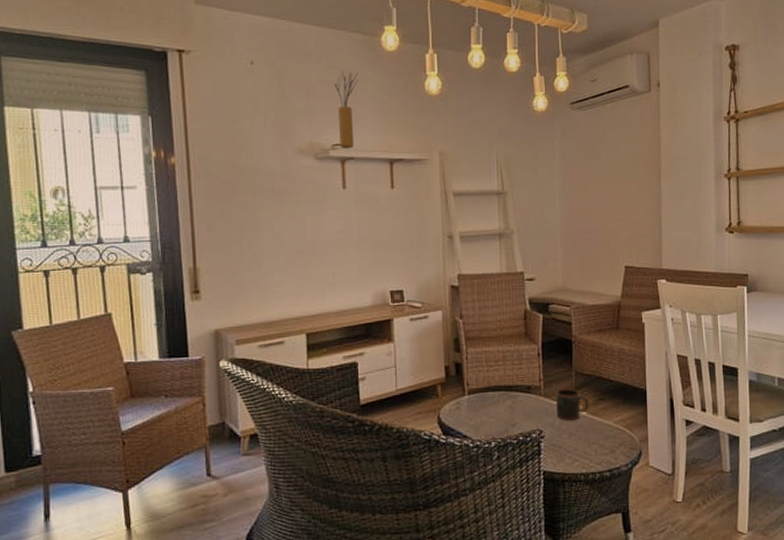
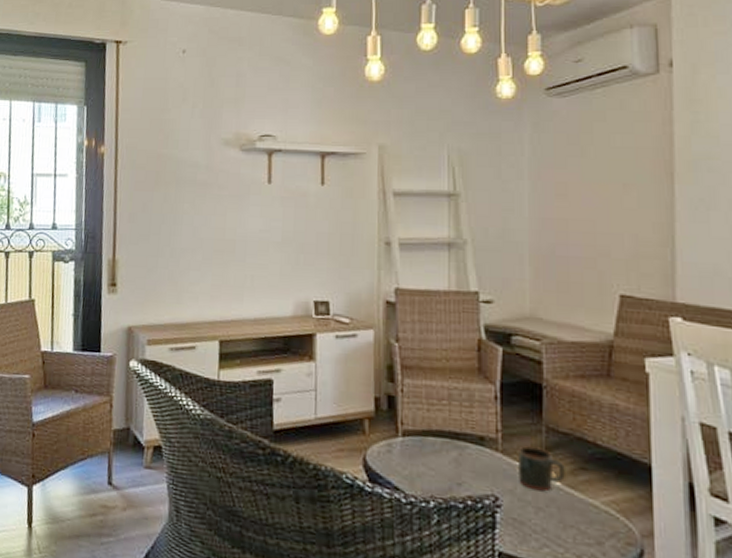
vase: present [334,71,359,148] -> none [265,58,292,140]

